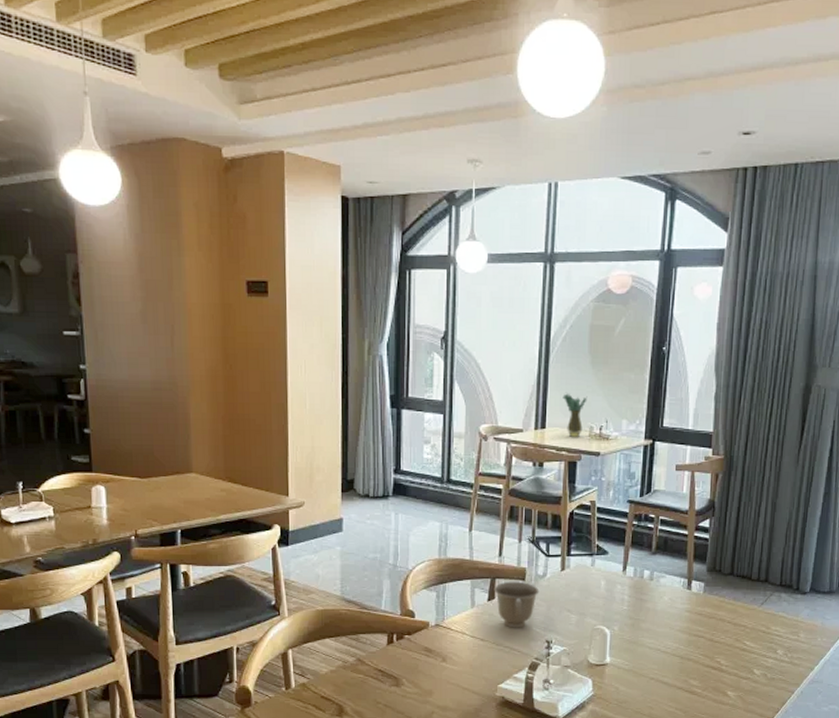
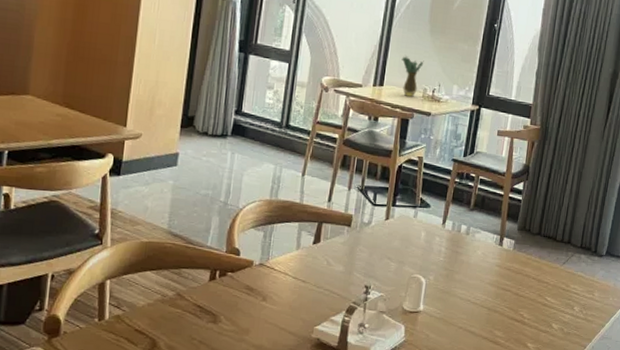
teacup: present [494,581,540,628] -> none [320,226,363,272]

